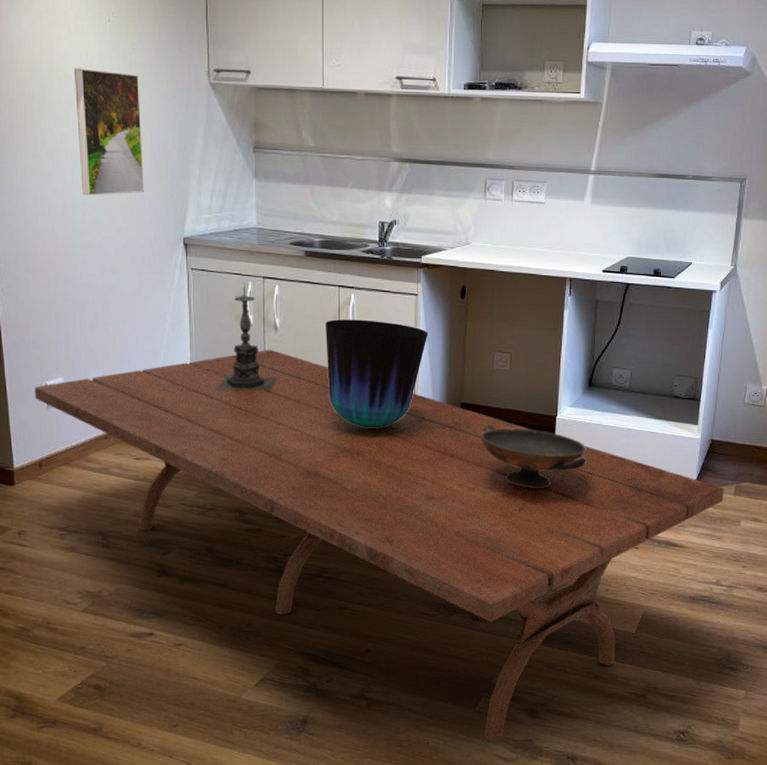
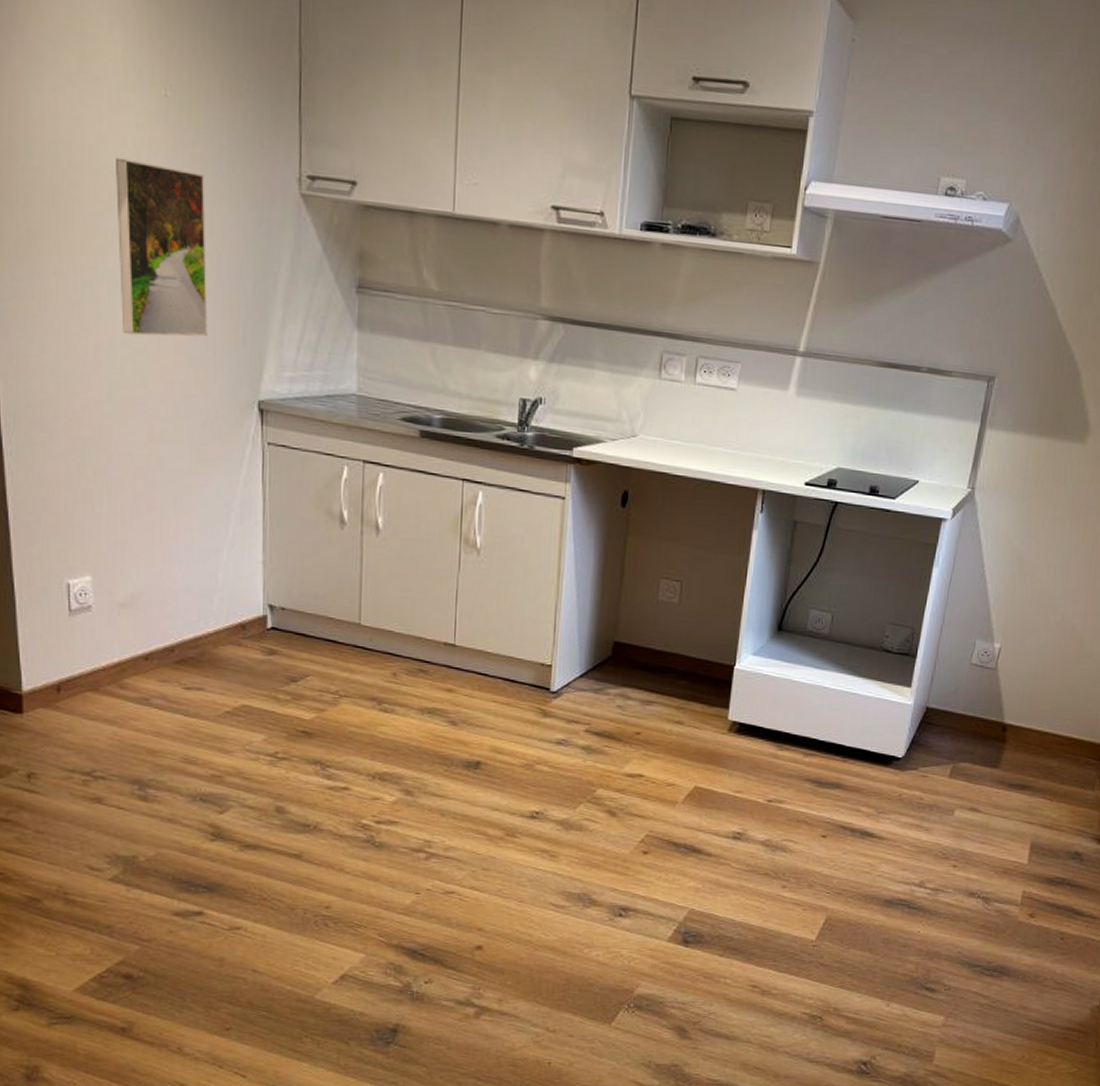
dining table: present [34,349,724,741] -> none [52,556,938,1064]
candle holder: present [215,283,276,391] -> none [294,467,376,611]
vase: present [326,319,428,428] -> none [442,523,577,667]
decorative bowl: present [481,424,586,488] -> none [636,671,770,756]

